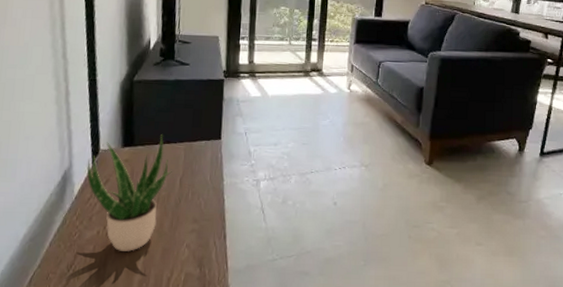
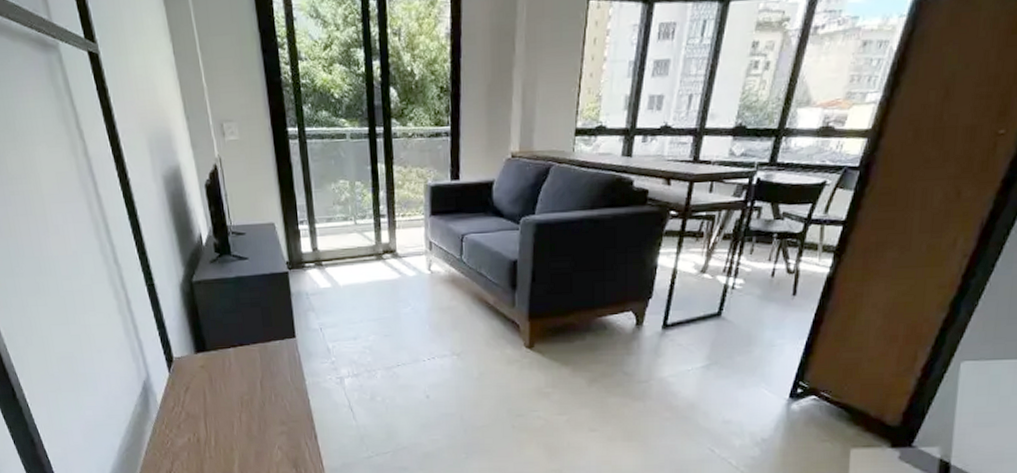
potted plant: present [87,134,172,251] -> none [163,337,251,456]

